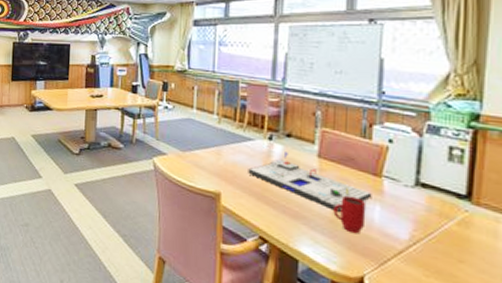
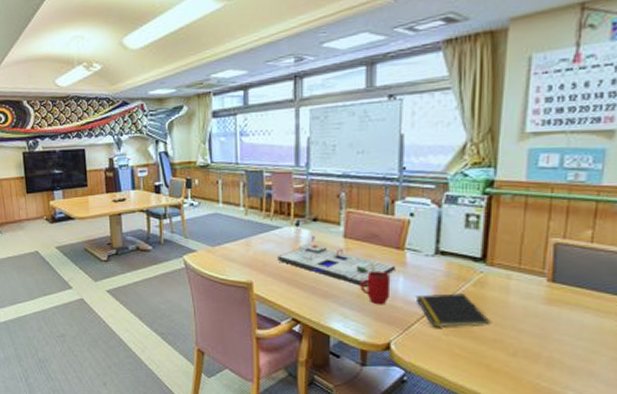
notepad: none [392,228,477,272] -> present [415,293,490,327]

